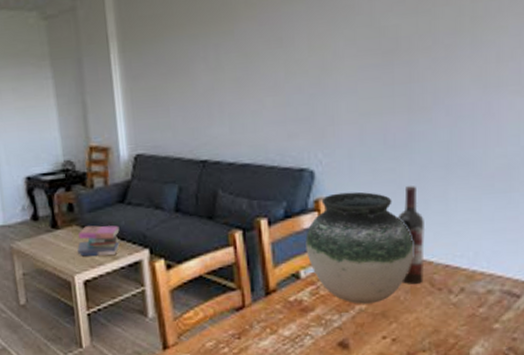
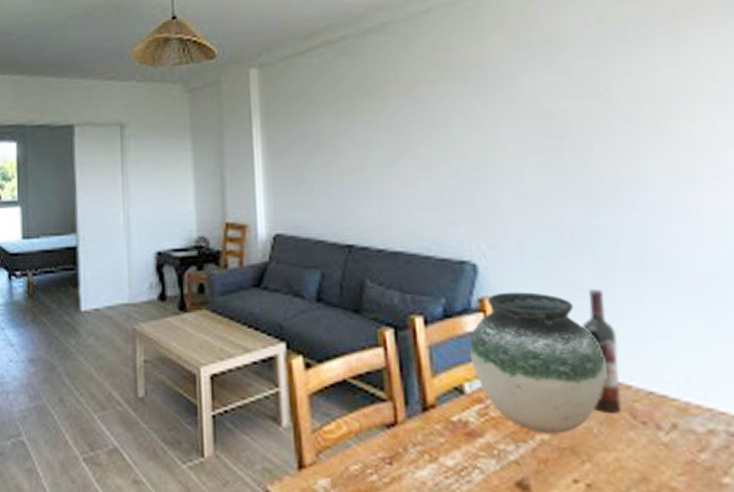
books: present [77,225,120,257] -> none [206,311,254,348]

